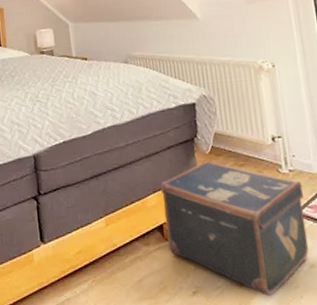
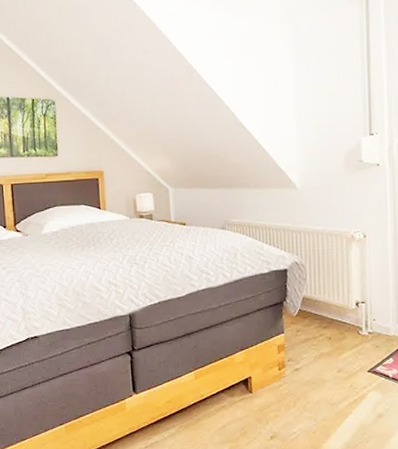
suitcase: present [160,160,309,297] -> none [248,322,380,442]

